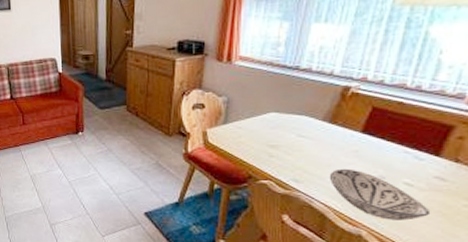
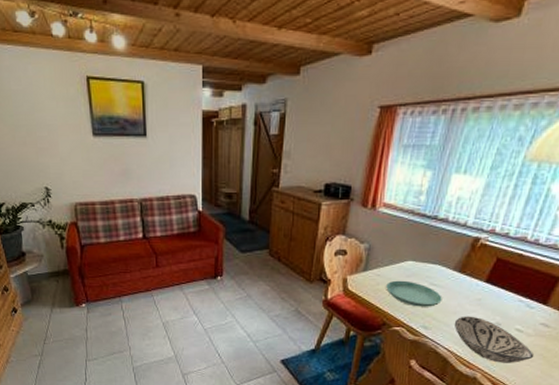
saucer: none [249,132,313,160] -> present [386,280,442,307]

